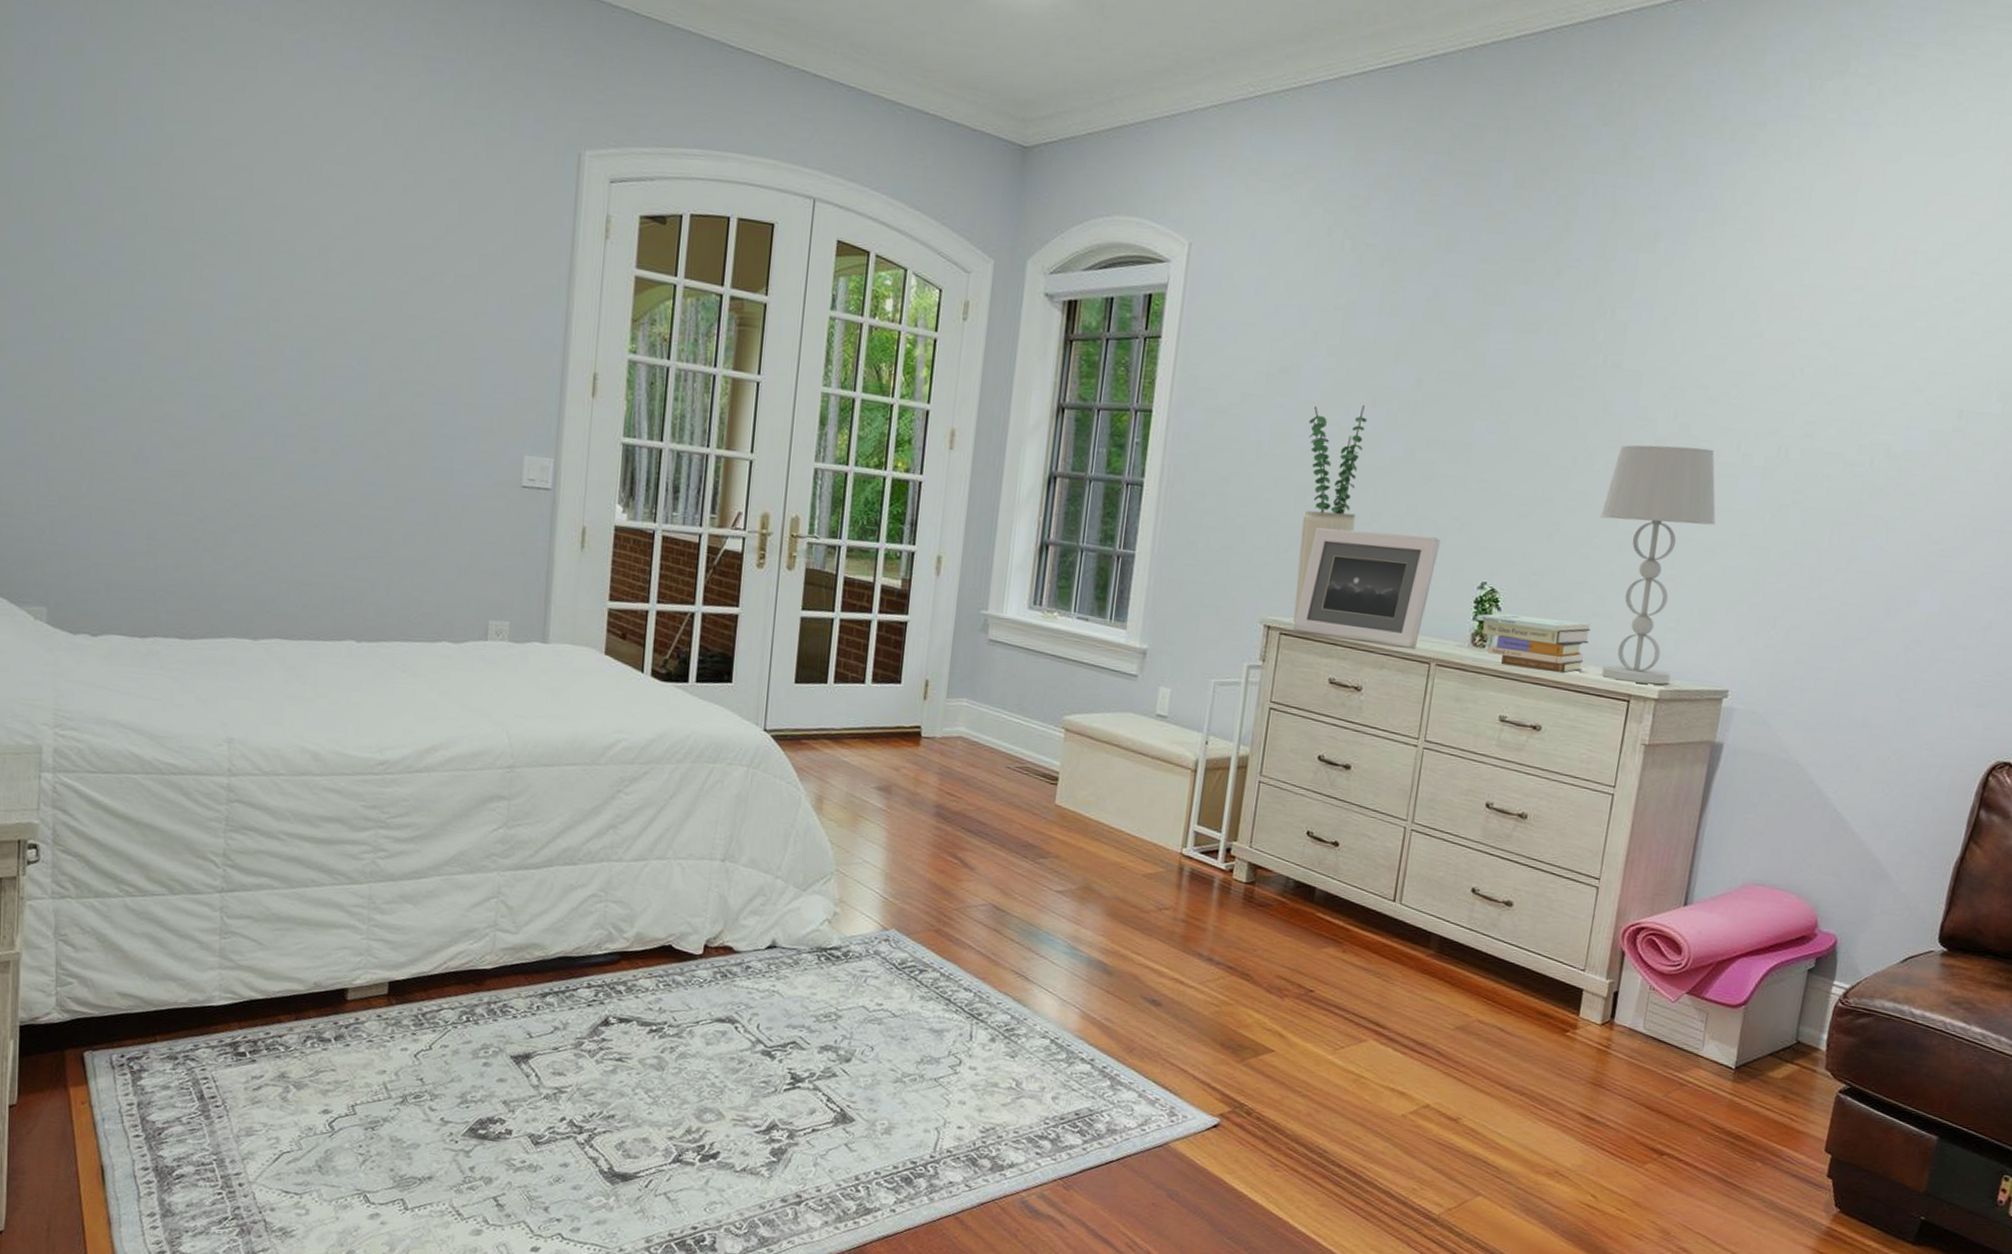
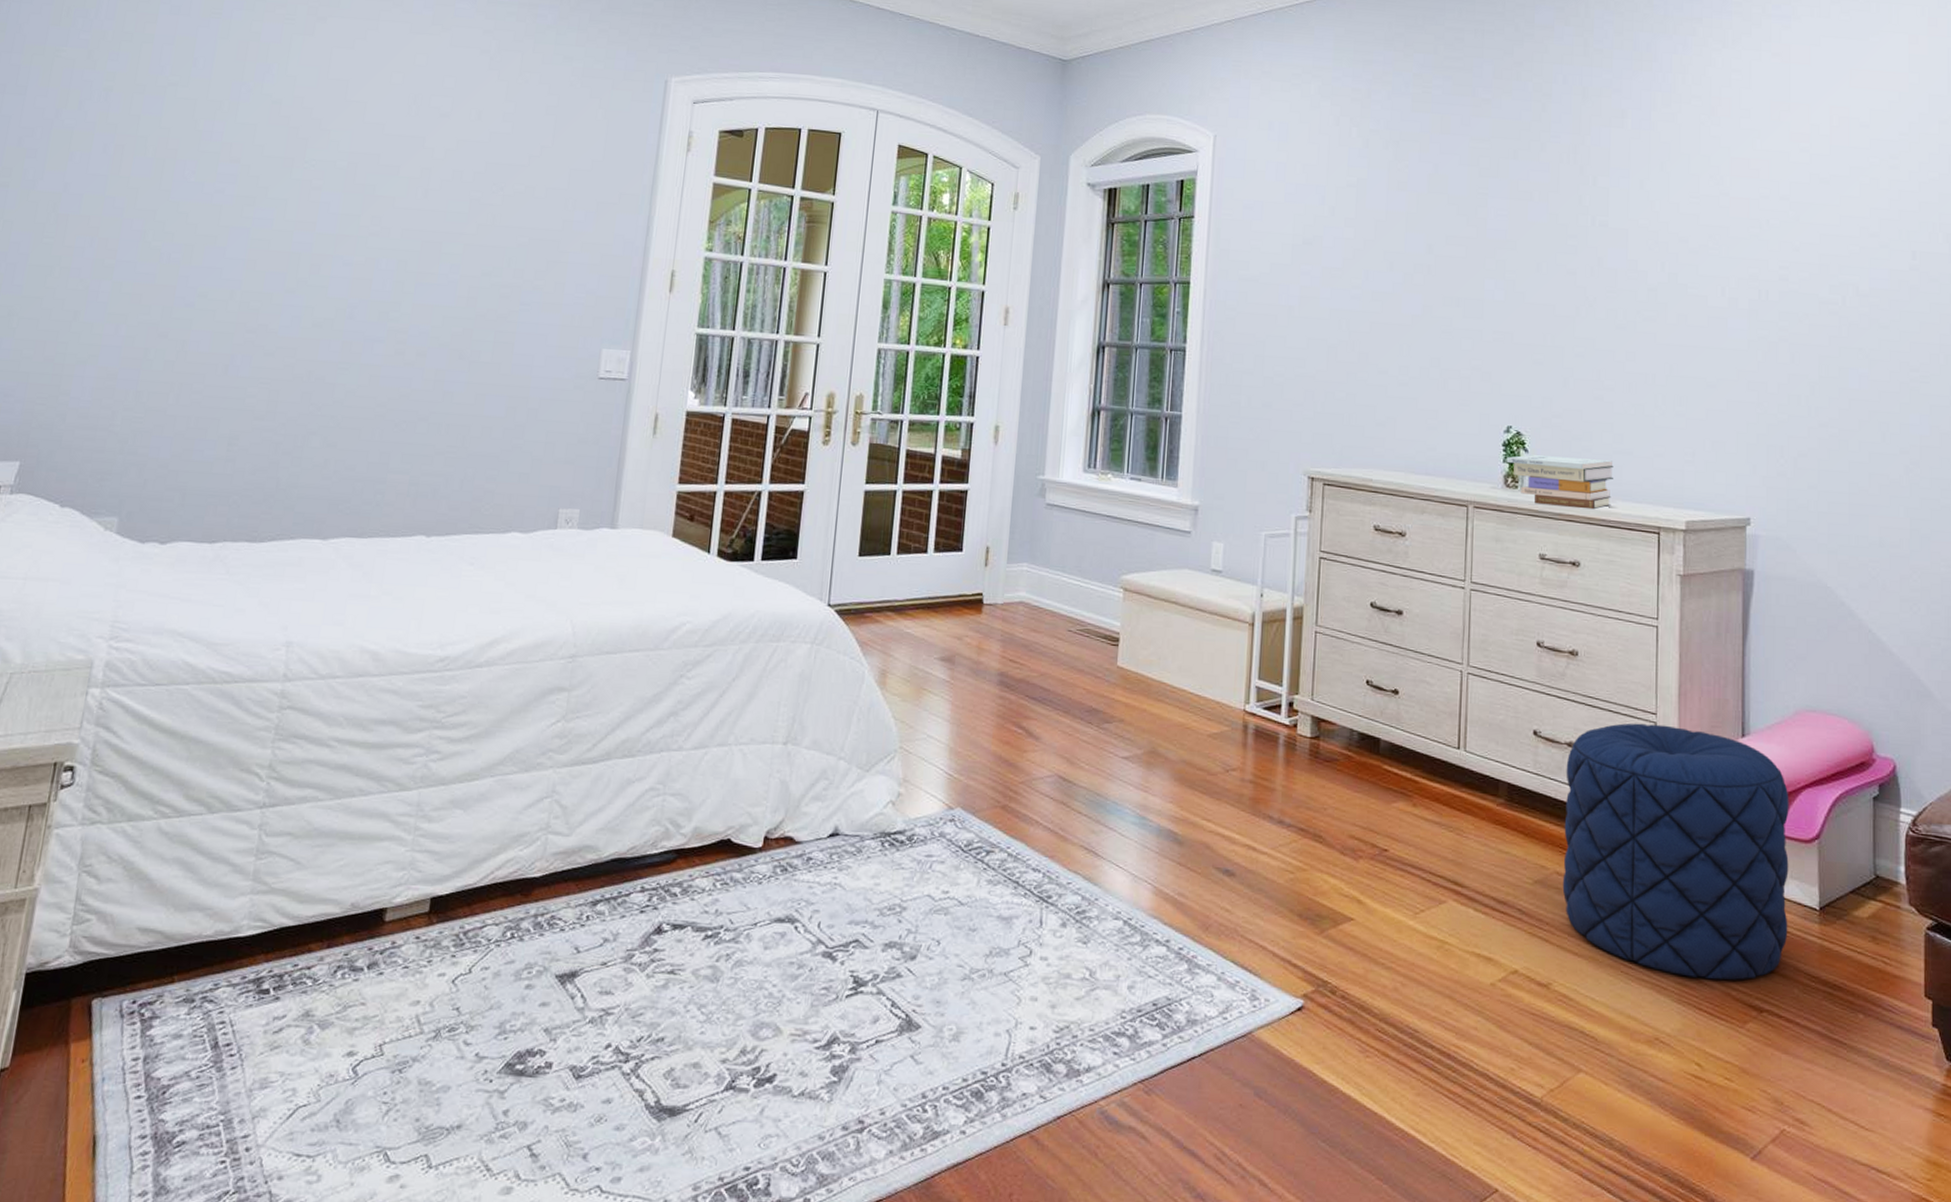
picture frame: present [1292,528,1441,650] -> none [1335,382,1465,494]
vase: present [1293,404,1367,622] -> none [1333,268,1386,473]
pouf: none [1482,886,1723,1126] -> present [1562,723,1789,980]
table lamp: present [1601,445,1716,685] -> none [1609,293,1713,516]

